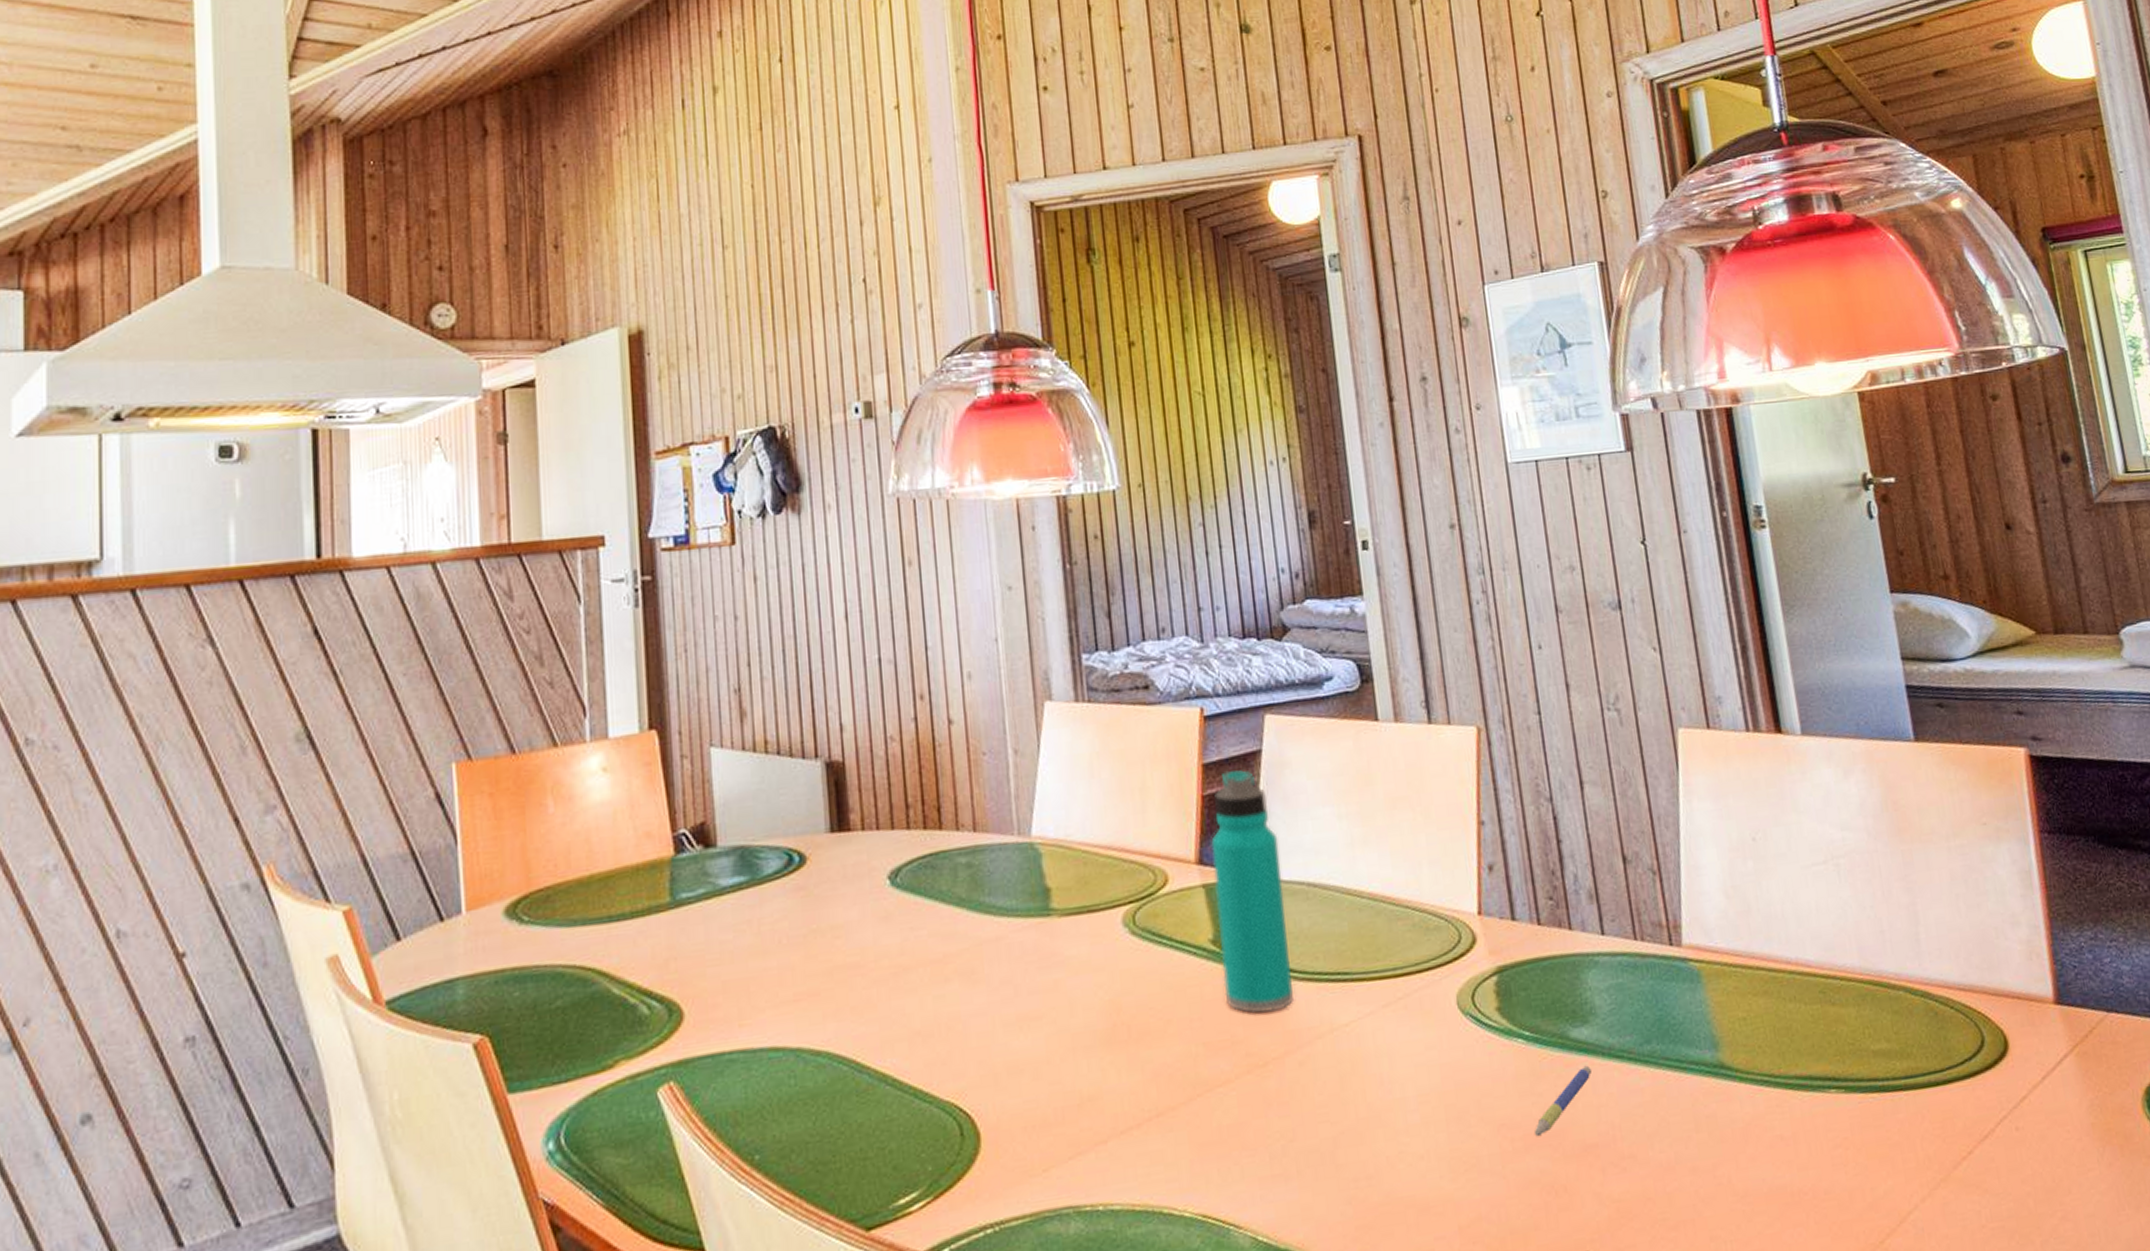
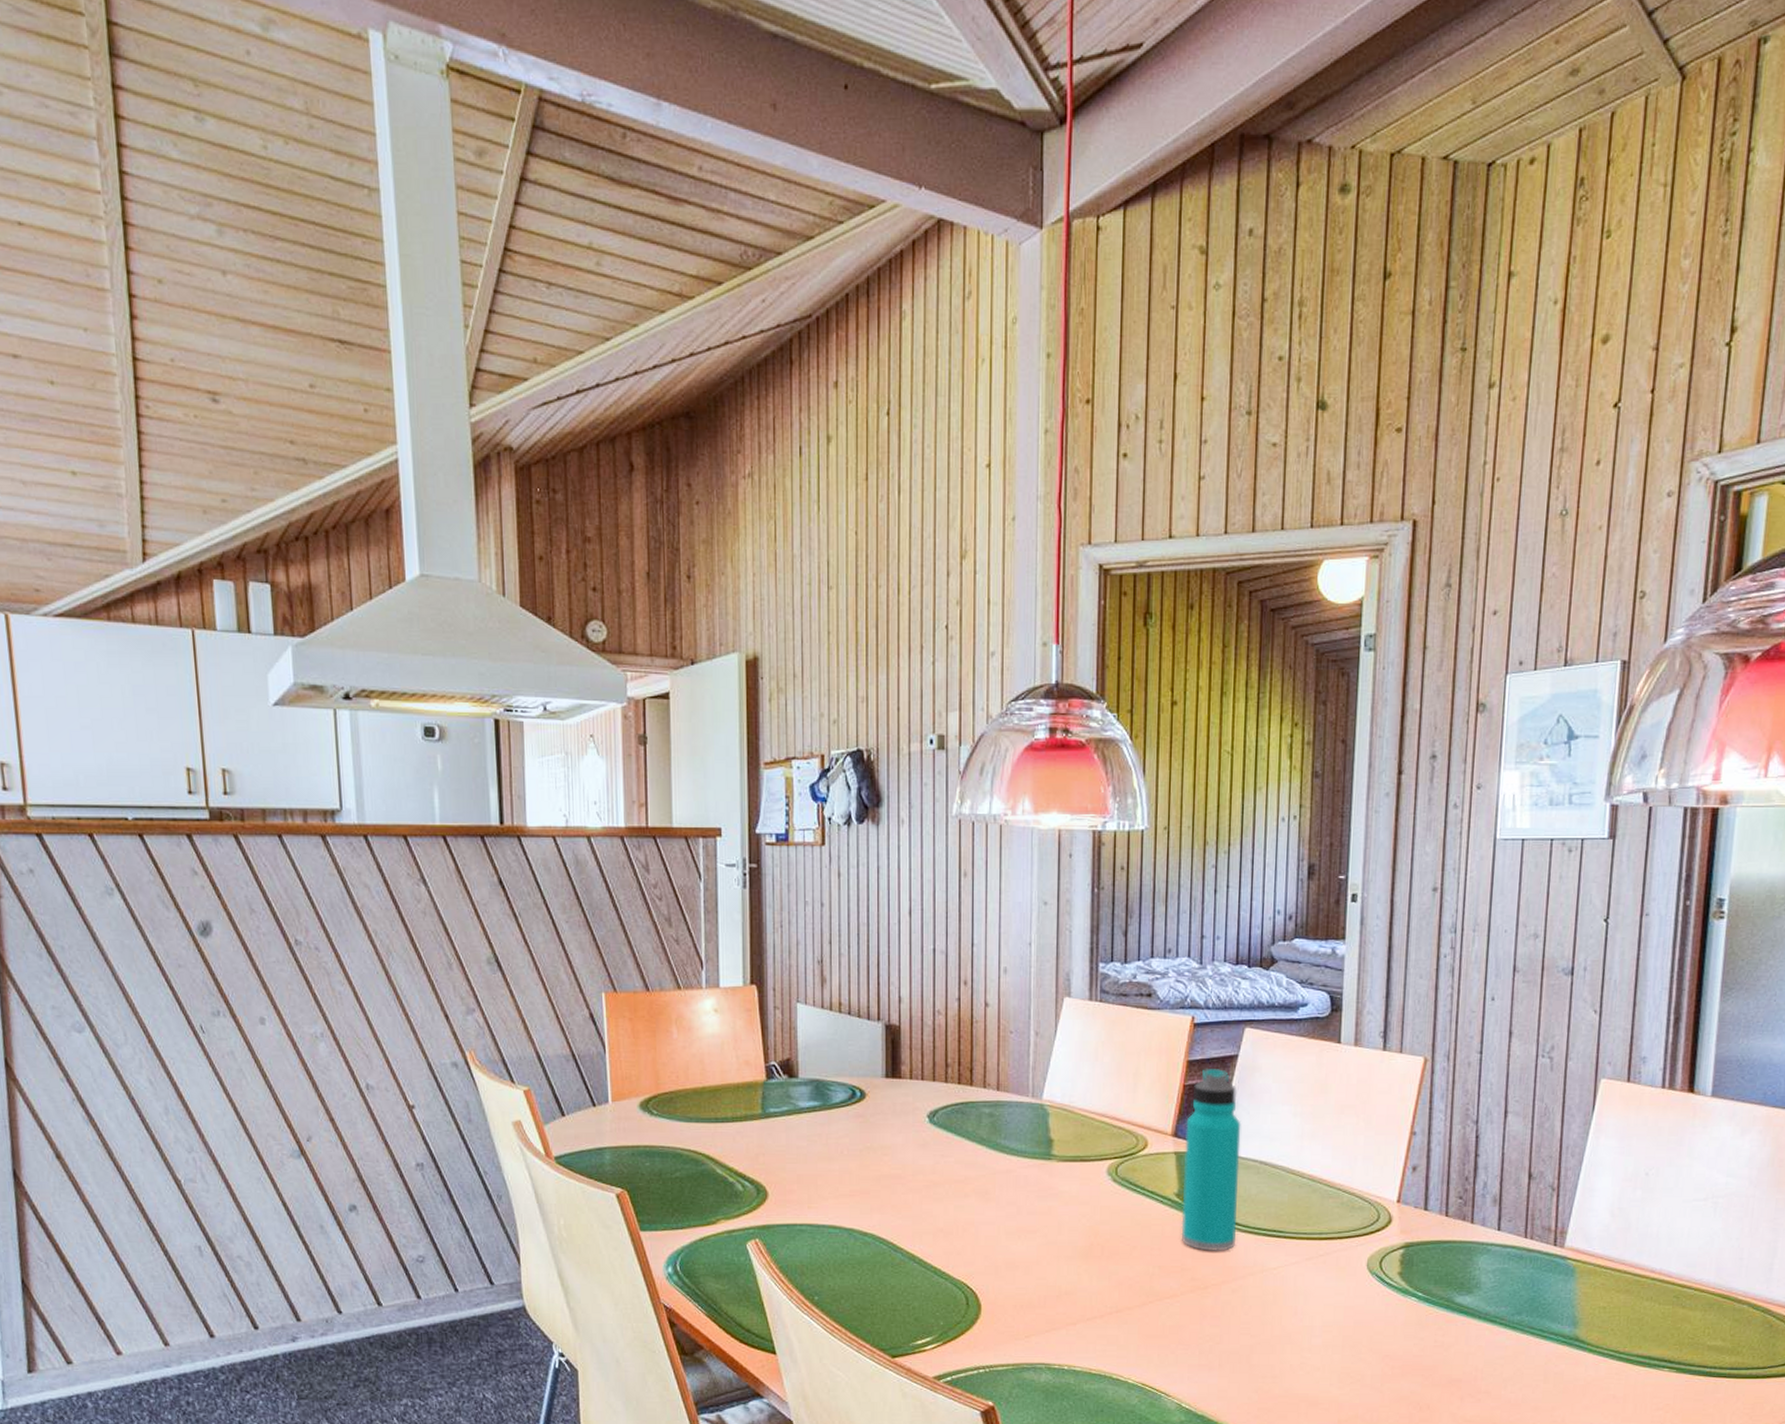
pen: present [1535,1065,1593,1137] -> none [1412,1323,1468,1368]

